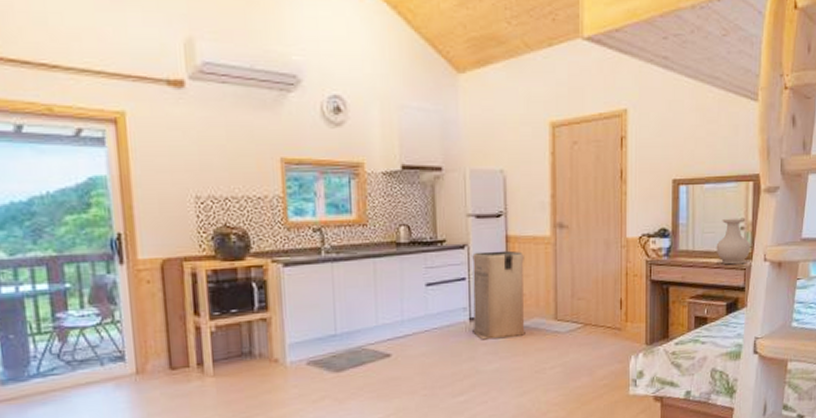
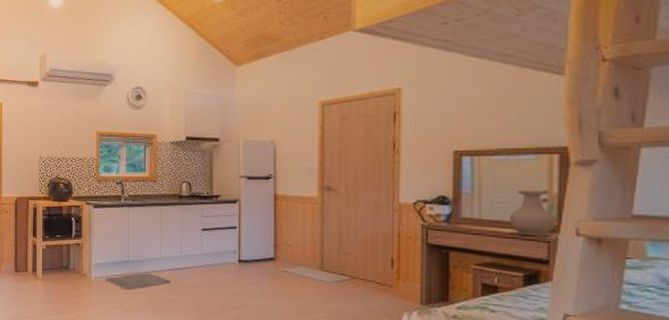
laundry basket: present [472,250,525,340] -> none [241,206,291,281]

